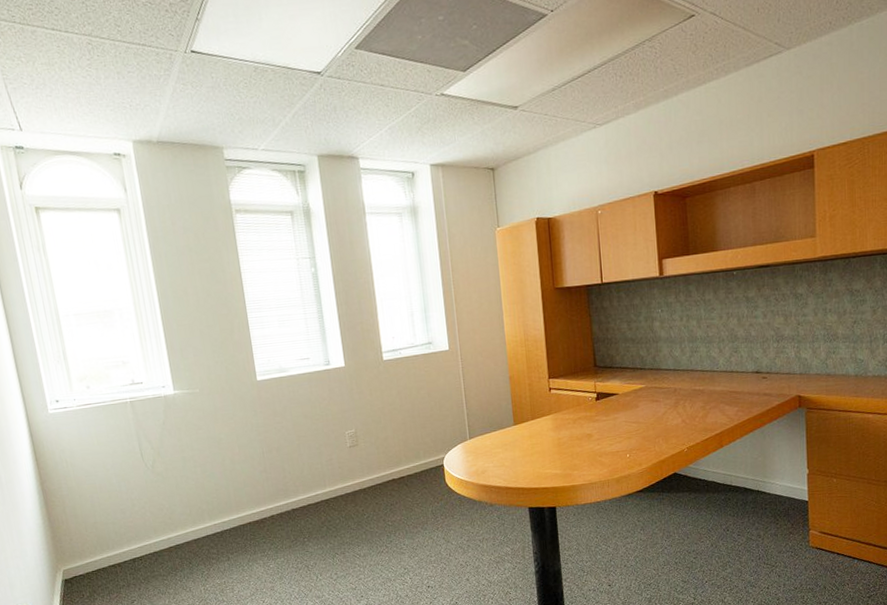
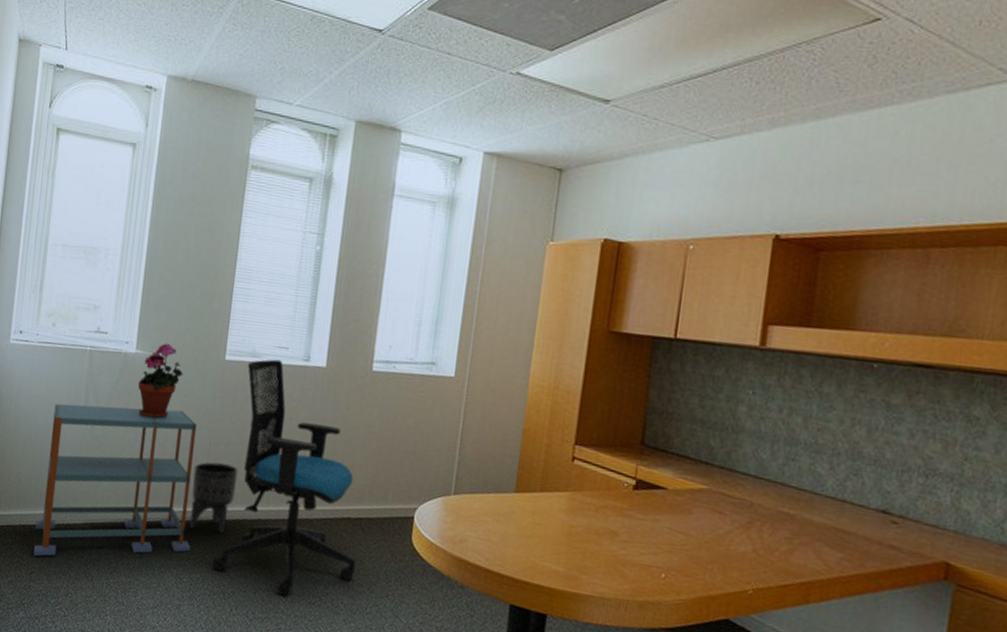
shelving unit: none [111,432,270,588] -> present [34,403,197,557]
potted plant: none [184,378,223,446] -> present [138,343,183,419]
planter: none [254,464,297,524] -> present [190,462,239,533]
office chair: none [278,369,408,553] -> present [212,359,356,596]

